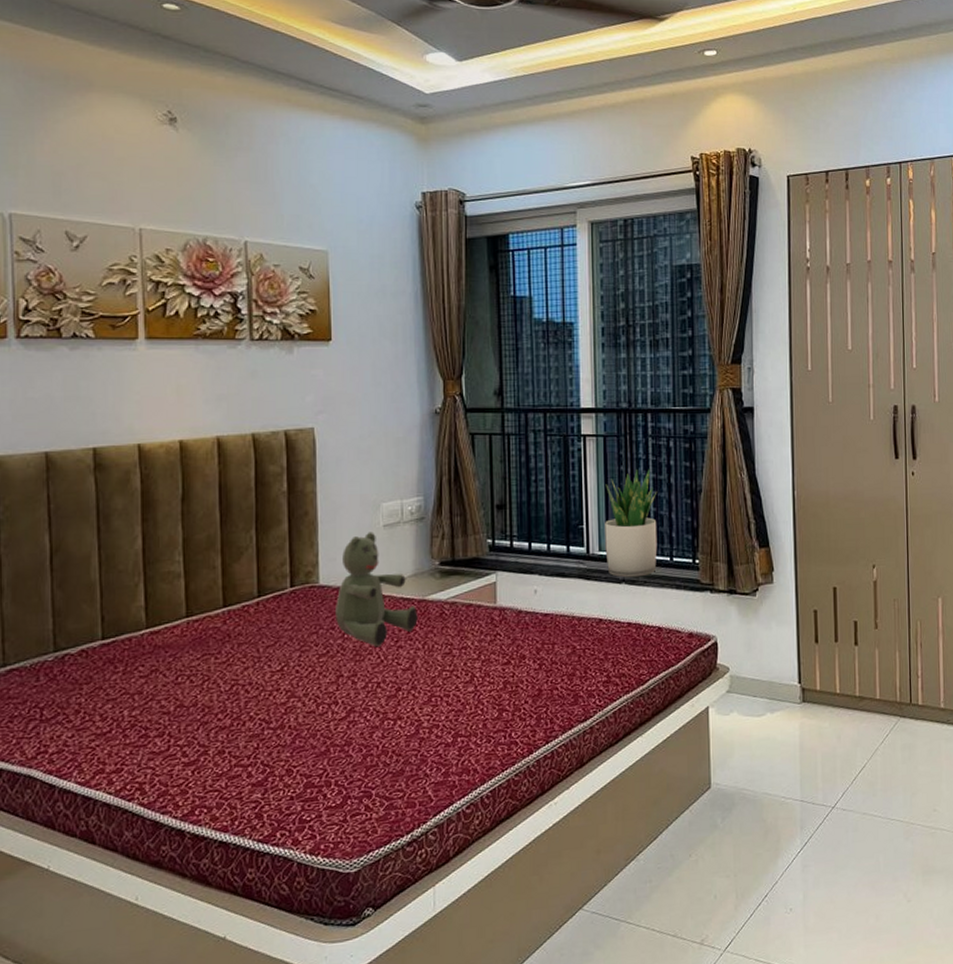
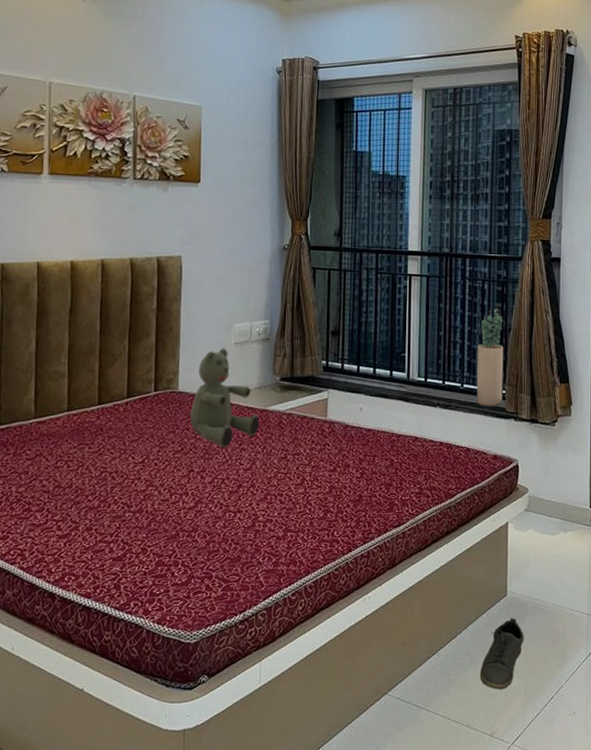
planter: present [605,469,658,578] -> none [423,307,471,402]
vase: none [665,463,696,580] -> present [476,304,504,408]
shoe: none [684,812,732,893] -> present [479,618,524,690]

